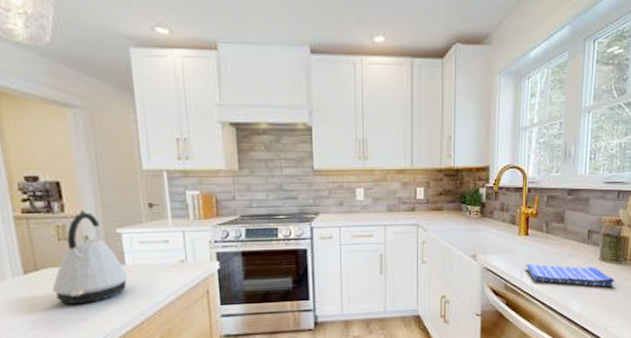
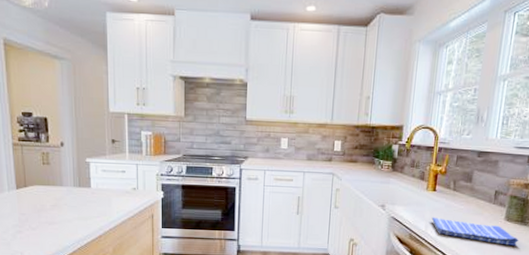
kettle: present [52,212,129,305] -> none [36,143,93,217]

